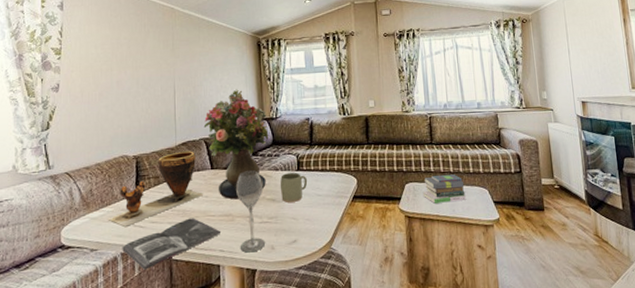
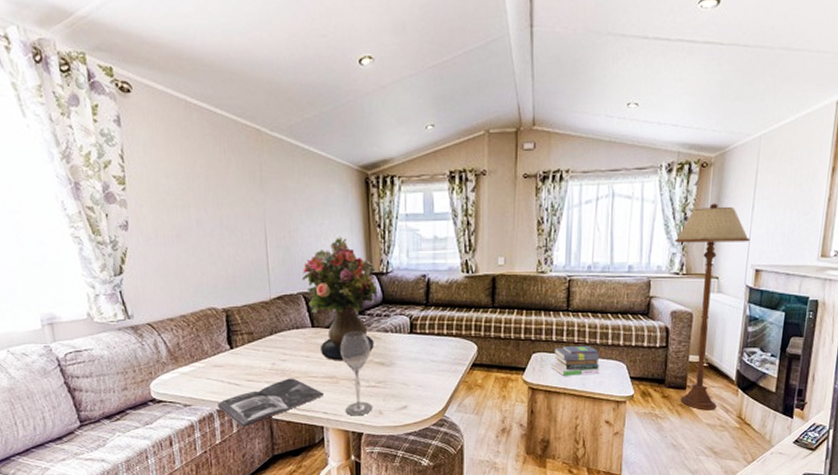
clay pot: present [108,151,204,227] -> none [199,306,304,383]
mug: present [280,173,308,202] -> none [389,336,421,367]
floor lamp: none [511,50,574,230] -> present [674,203,750,411]

